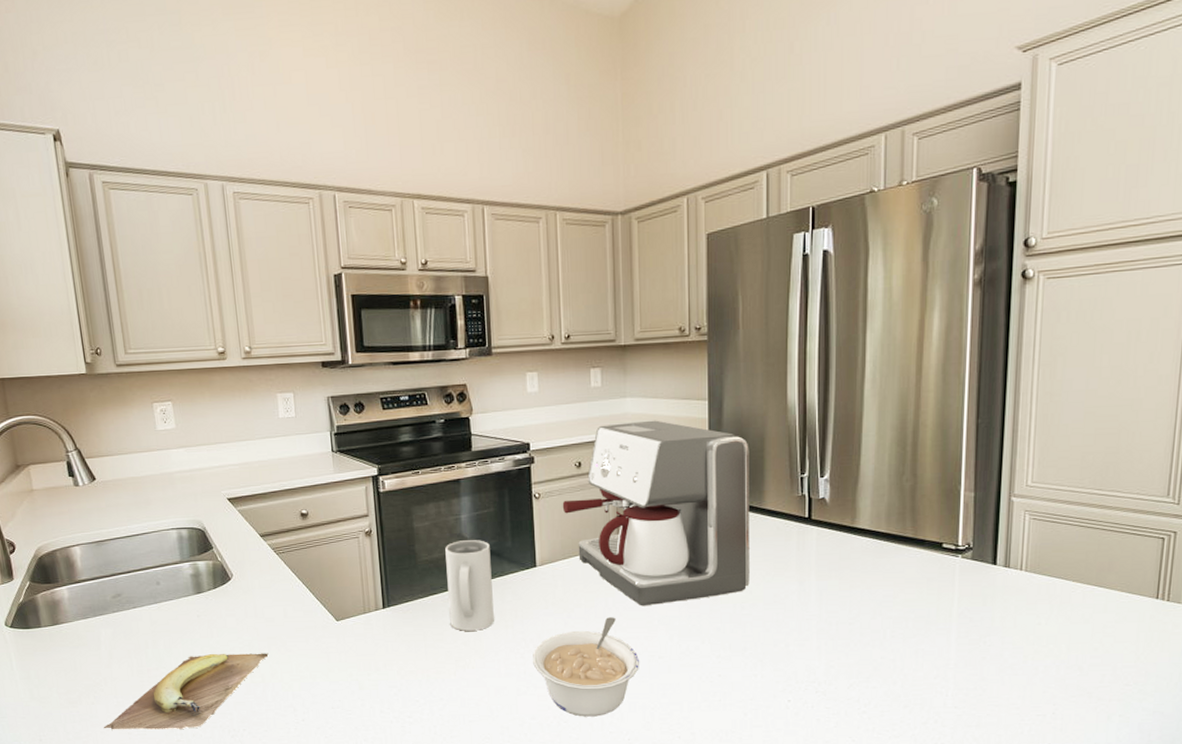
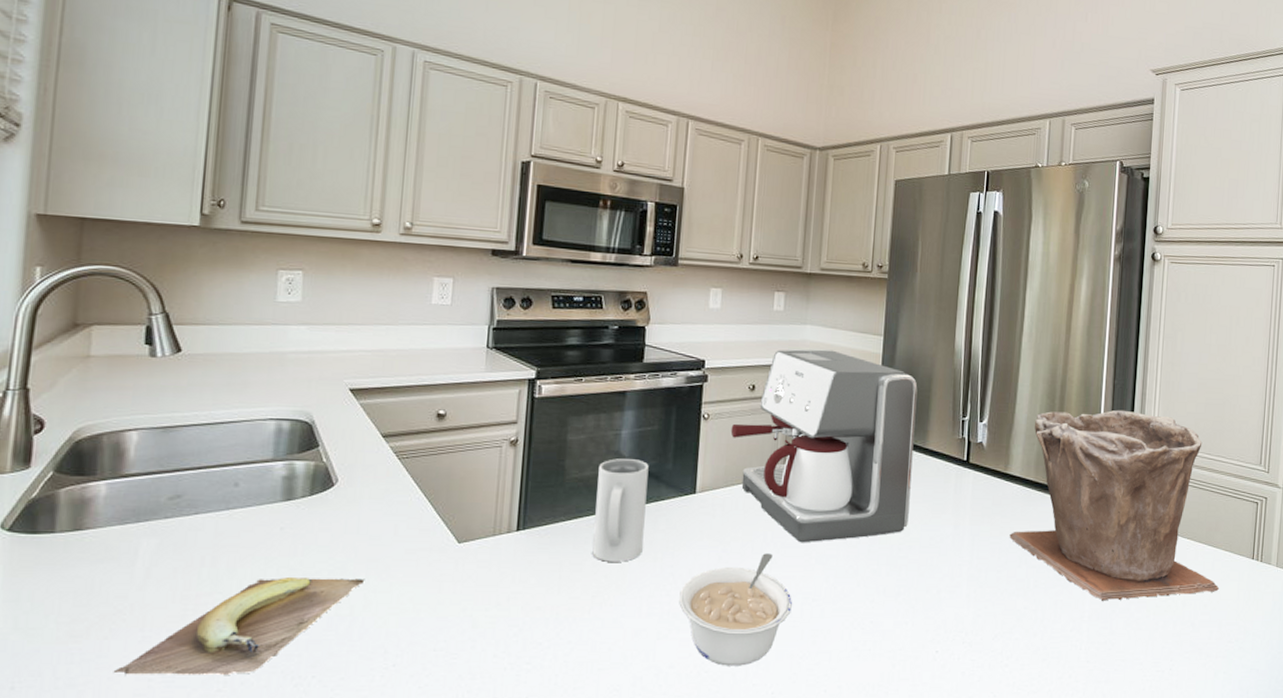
plant pot: none [860,450,1114,648] -> present [1009,409,1220,601]

